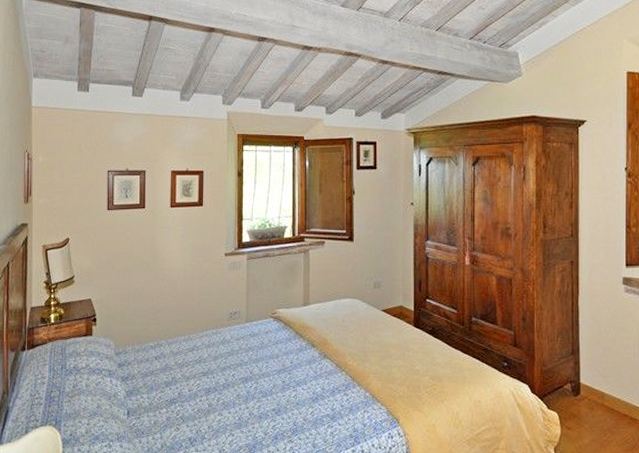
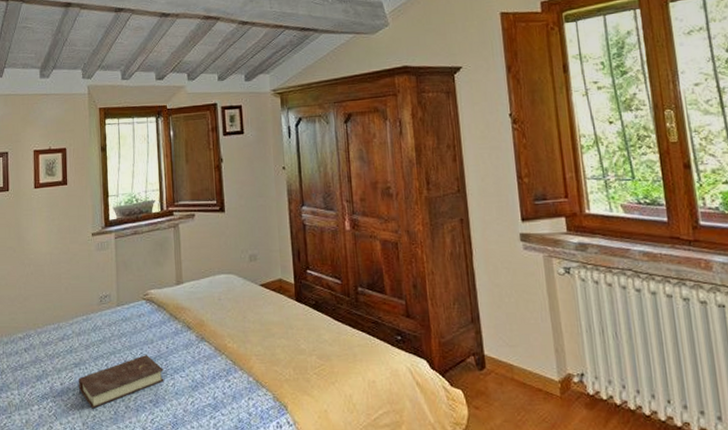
book: none [206,368,287,414] -> present [79,355,164,409]

